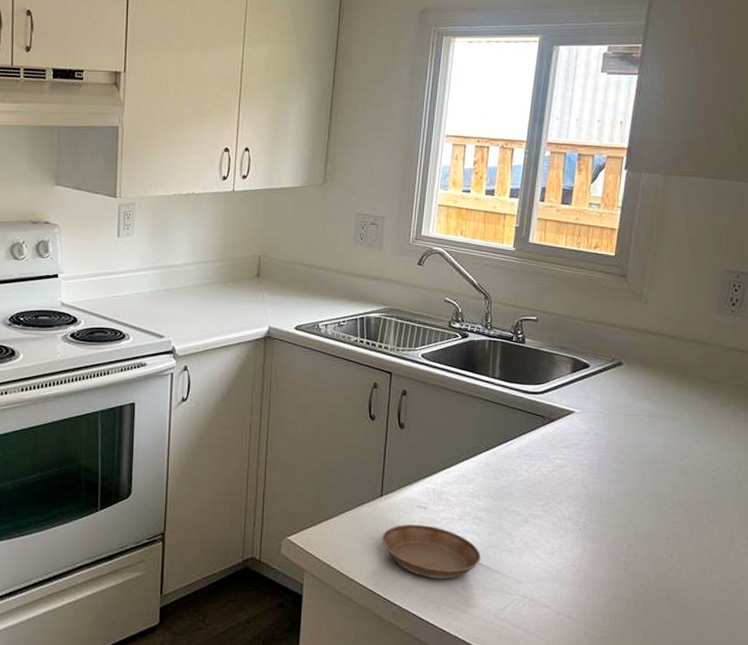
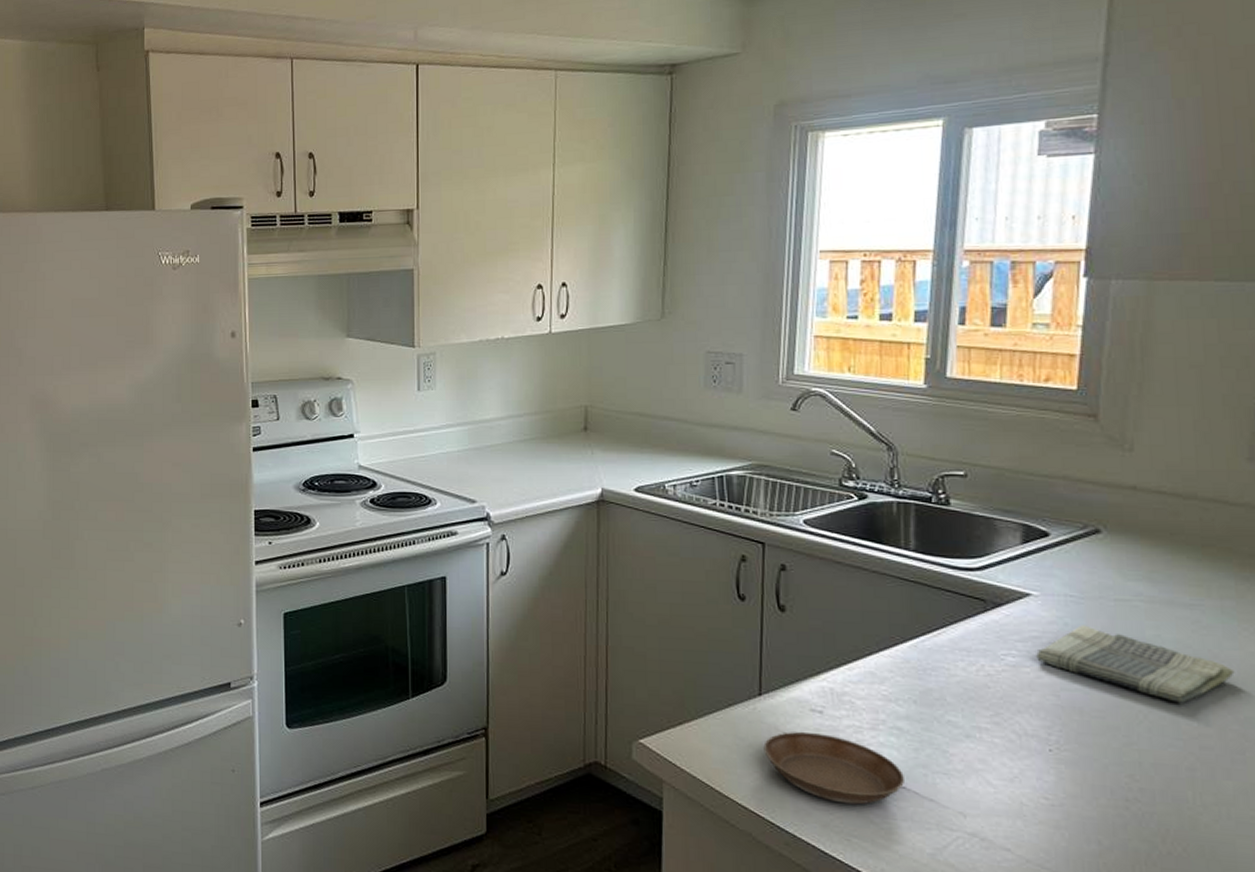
dish towel: none [575,434,698,490] -> present [1036,625,1235,703]

